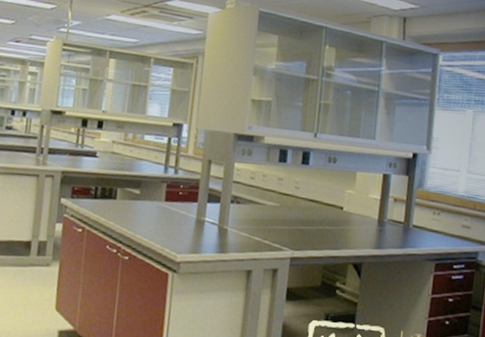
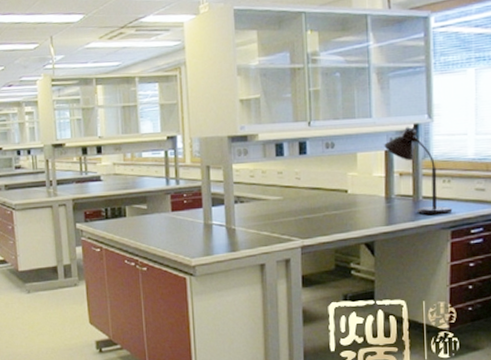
desk lamp: none [383,155,439,247] -> present [384,127,453,215]

